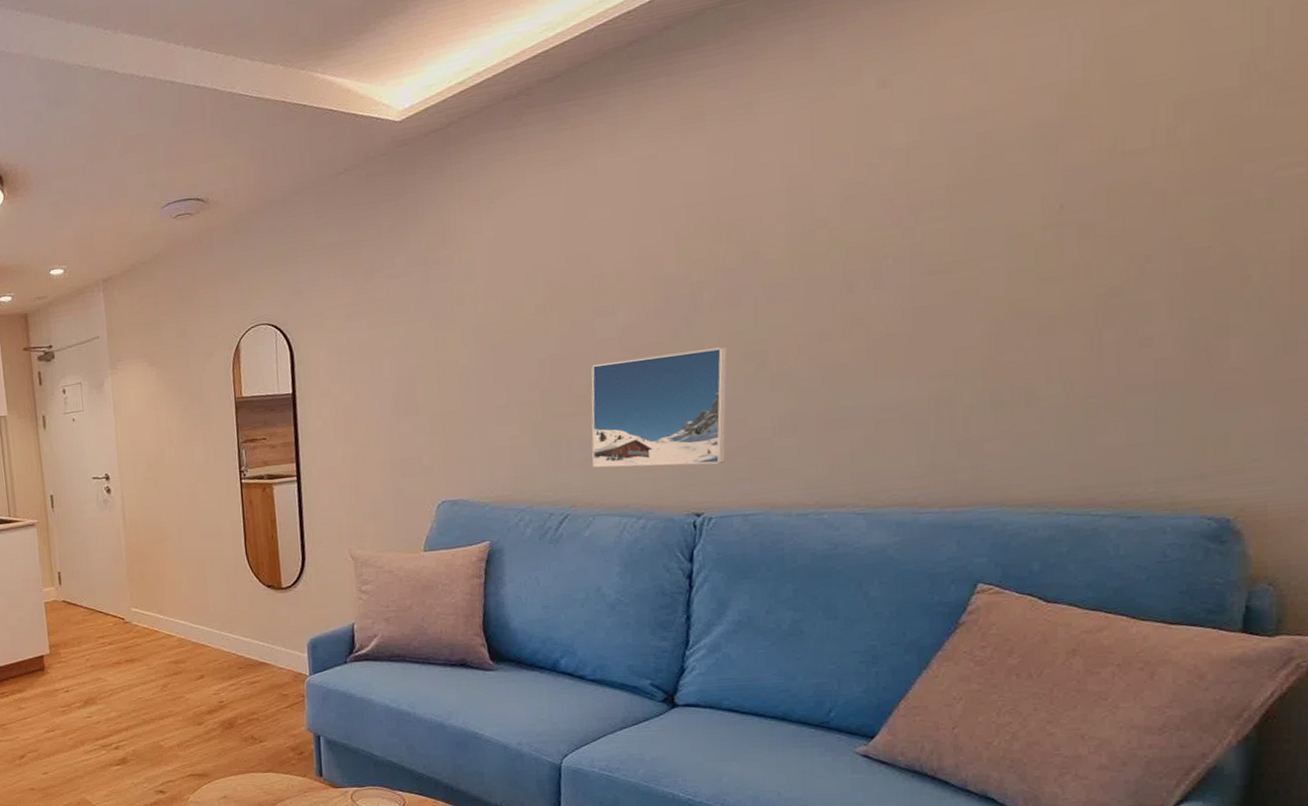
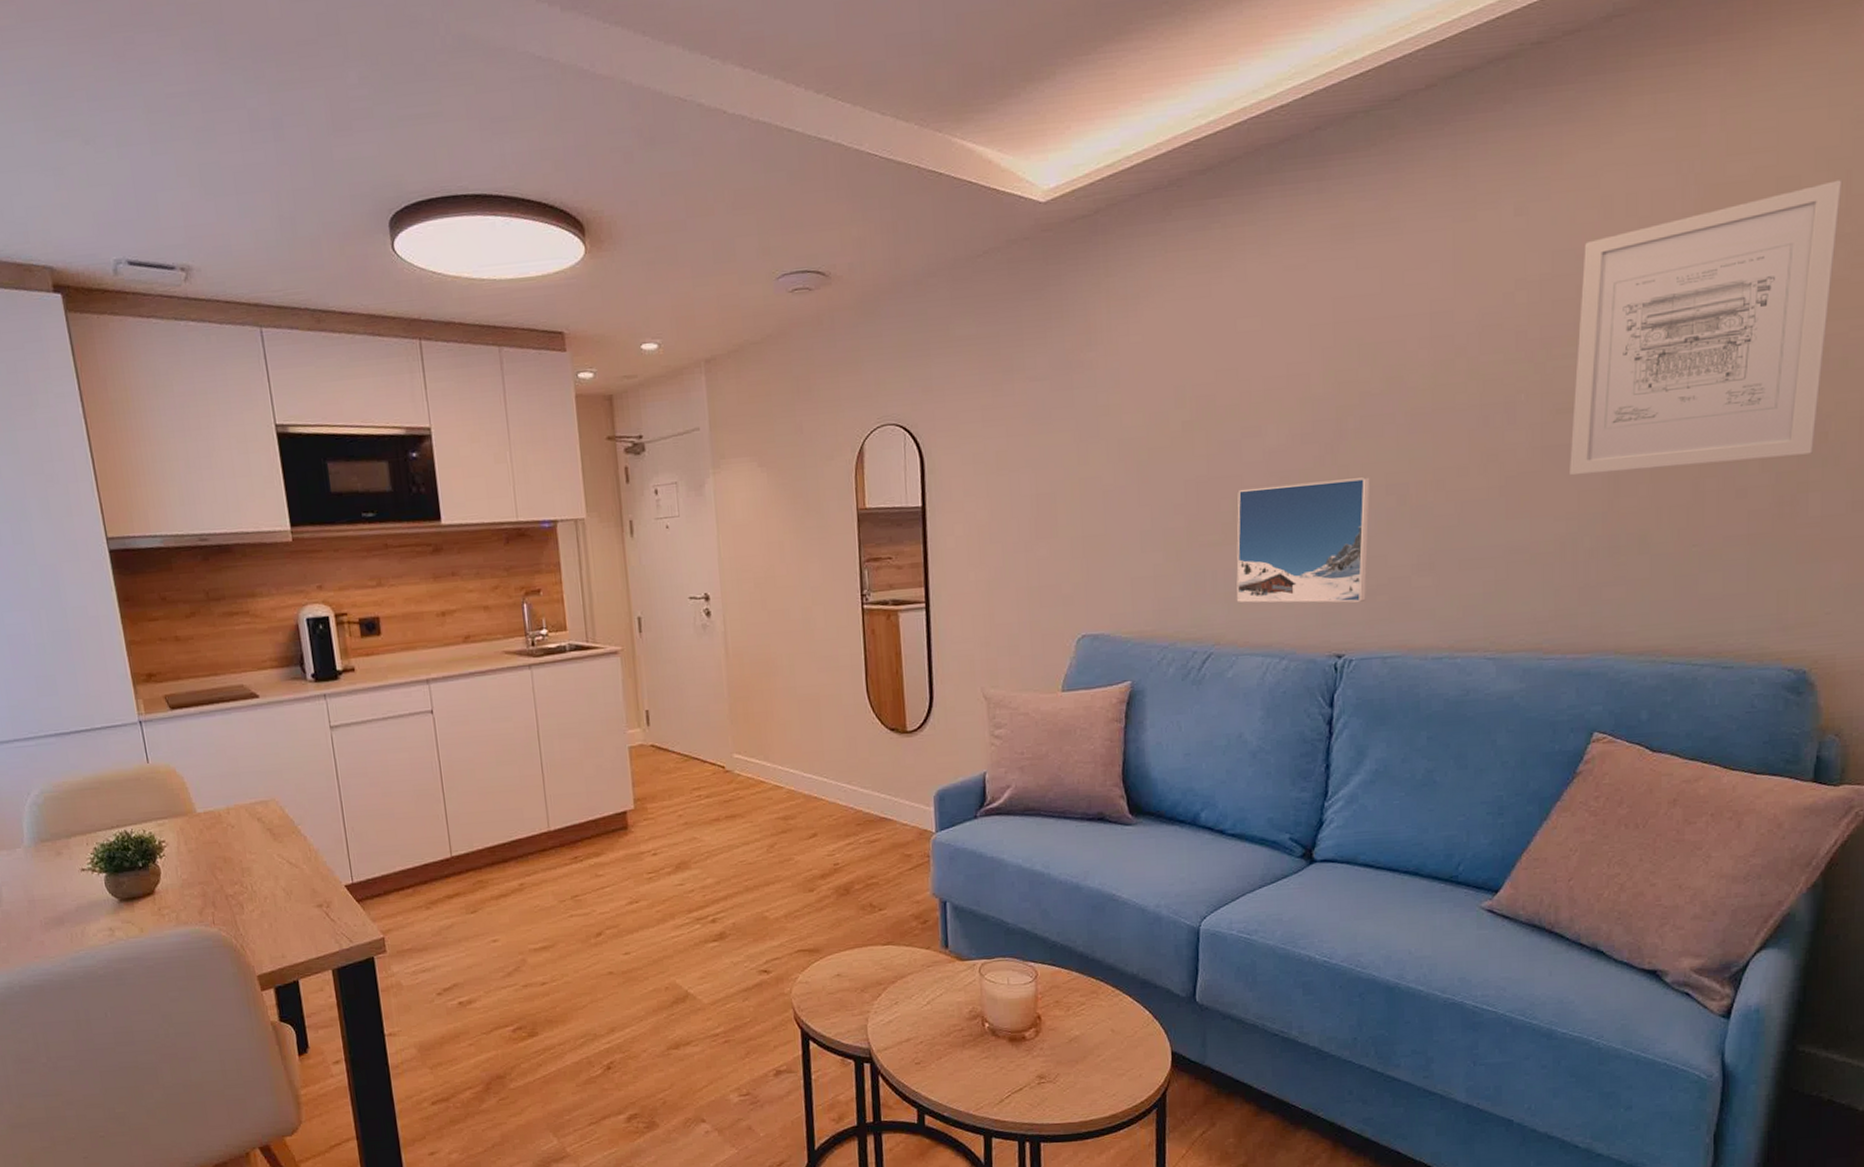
wall art: none [944,17,1262,335] -> present [1570,180,1843,476]

